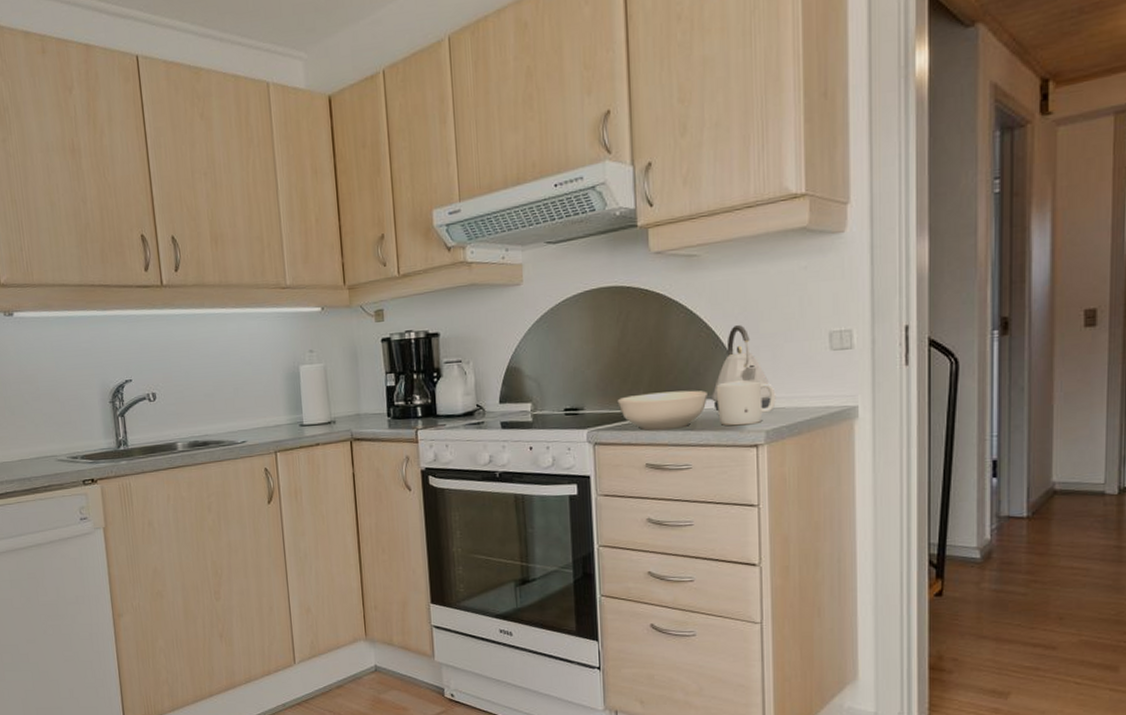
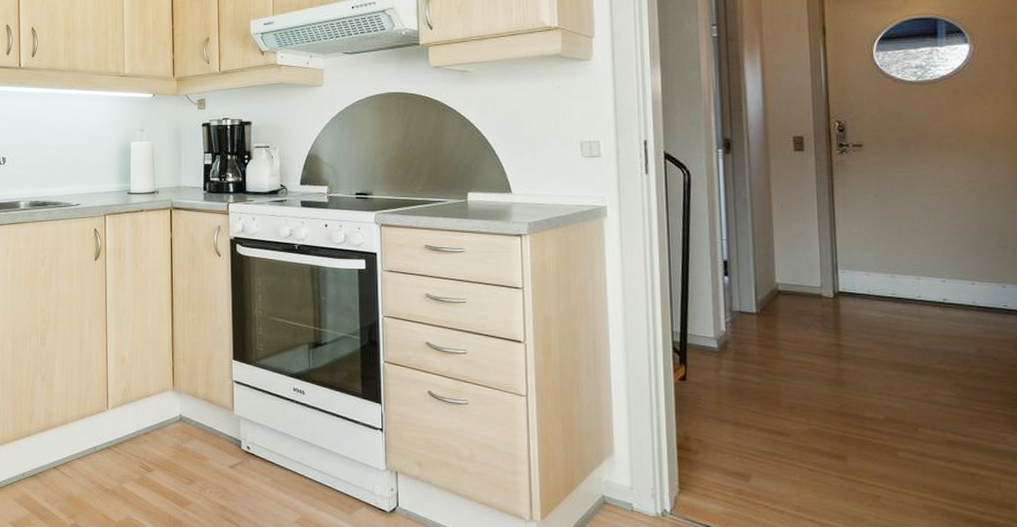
bowl: present [617,390,707,431] -> none [401,184,478,216]
kettle: present [712,325,772,412] -> none [482,131,533,204]
mug: present [716,379,776,426] -> none [485,178,537,217]

